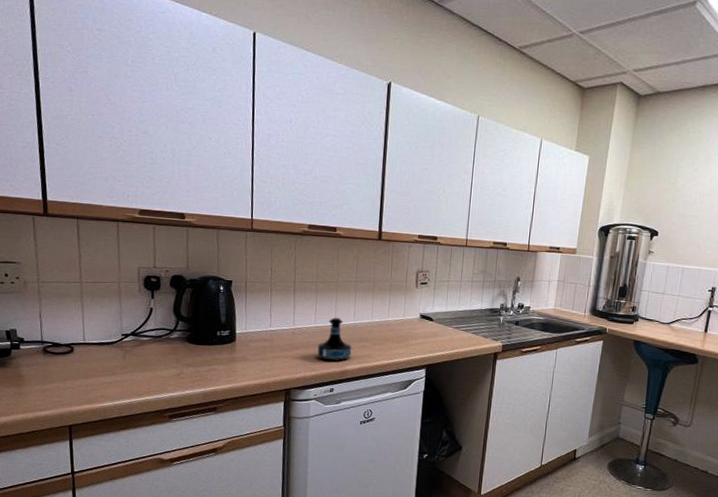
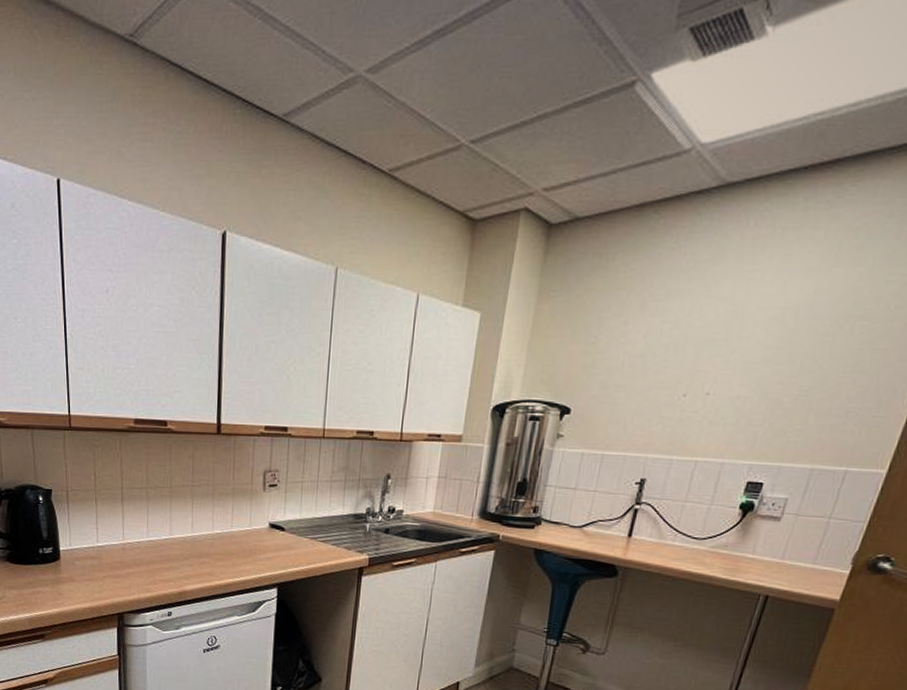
tequila bottle: present [317,317,352,362] -> none [152,529,191,581]

